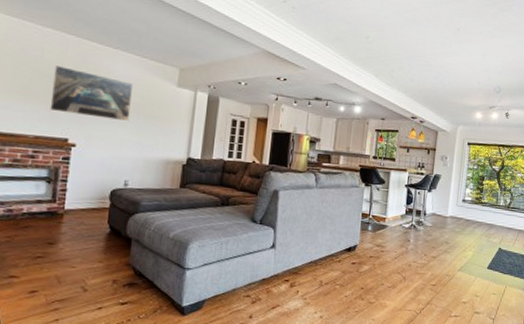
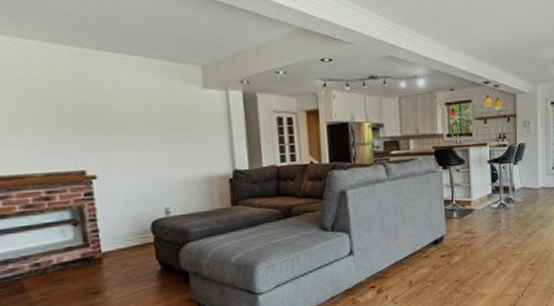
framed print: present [50,66,134,122] -> none [47,84,154,141]

